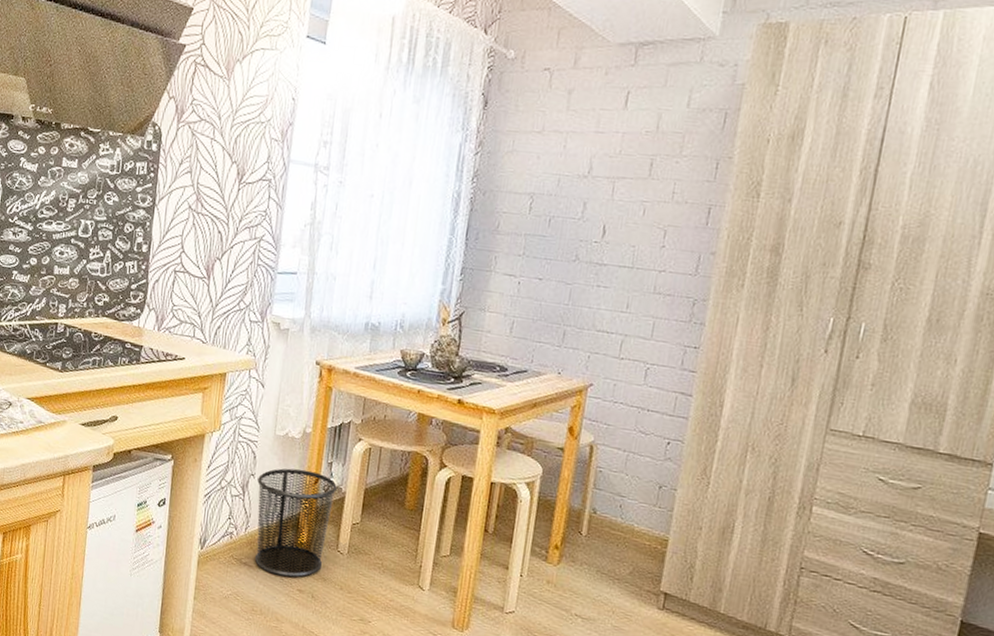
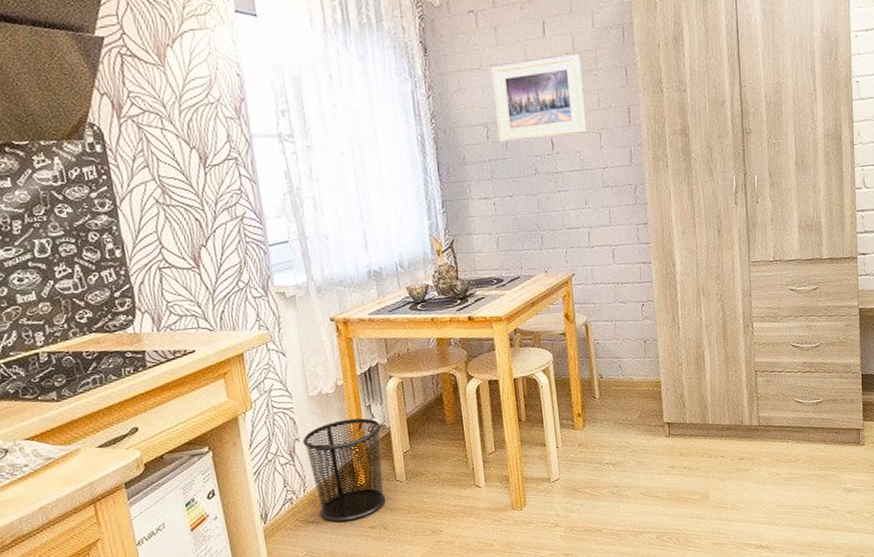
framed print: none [542,133,664,226] -> present [491,53,587,143]

